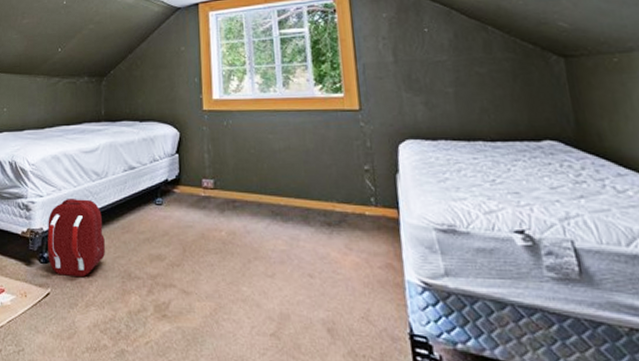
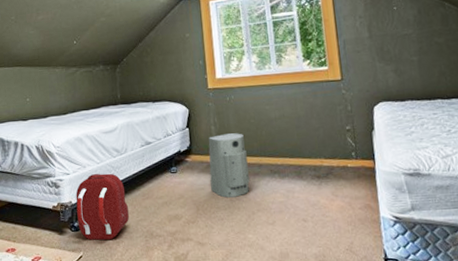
air purifier: none [200,164,246,240] -> present [208,133,250,198]

